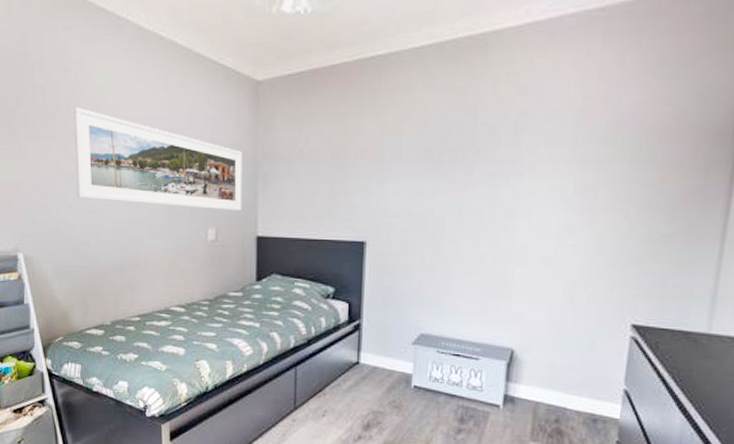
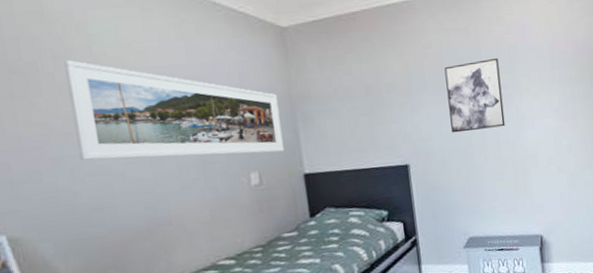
wall art: none [422,125,499,213] -> present [444,57,505,133]

